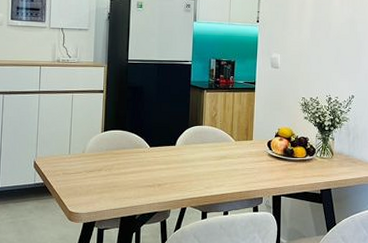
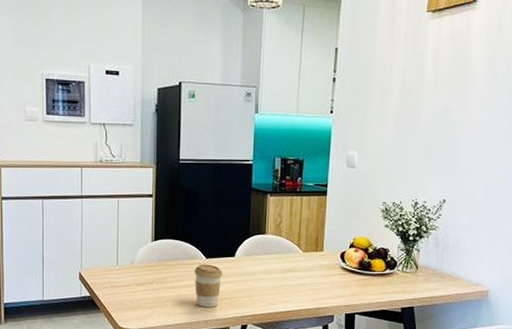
coffee cup: none [139,152,165,192] -> present [194,264,223,307]

